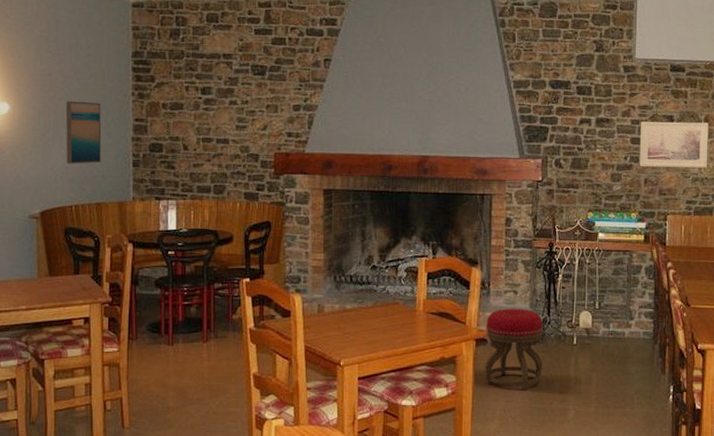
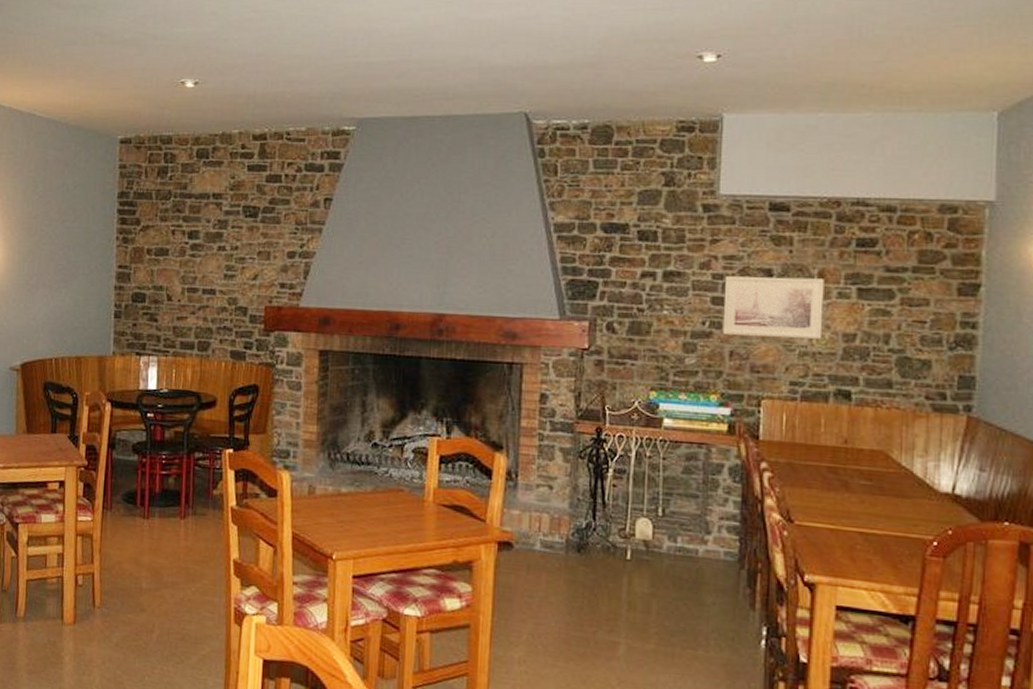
wall art: present [65,101,102,164] -> none [48,245,85,314]
stool: present [484,308,543,391] -> none [507,506,586,613]

